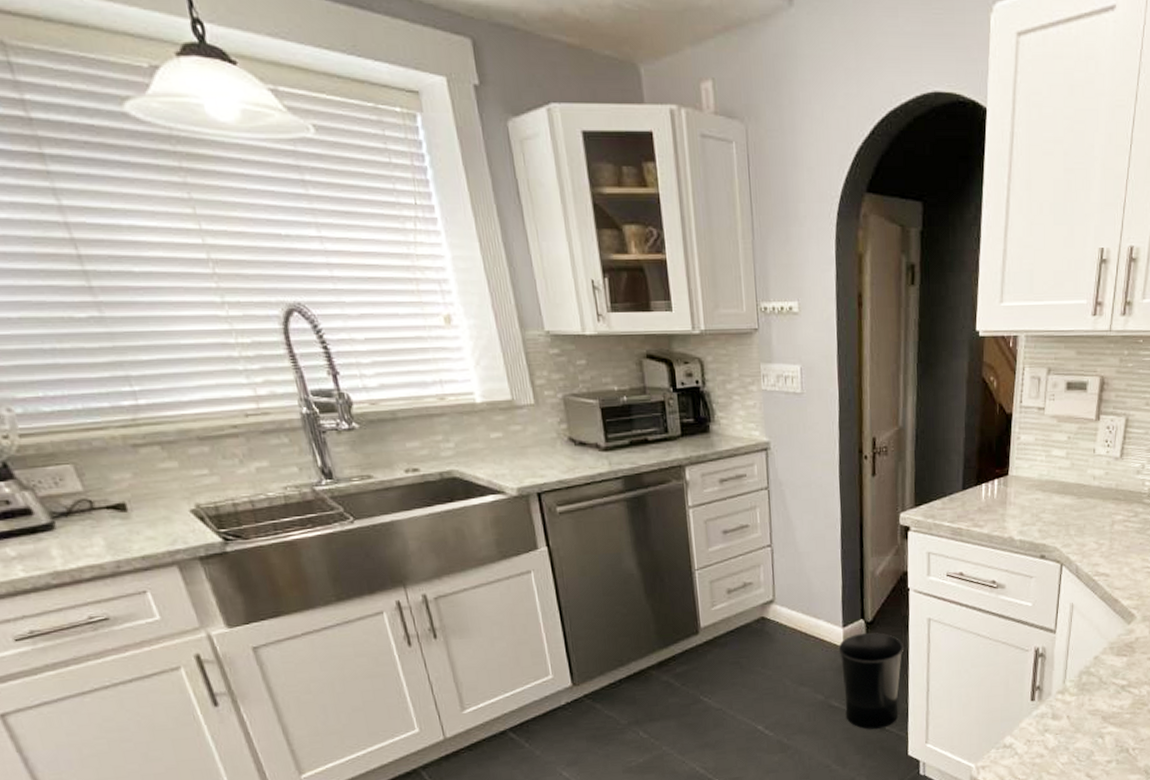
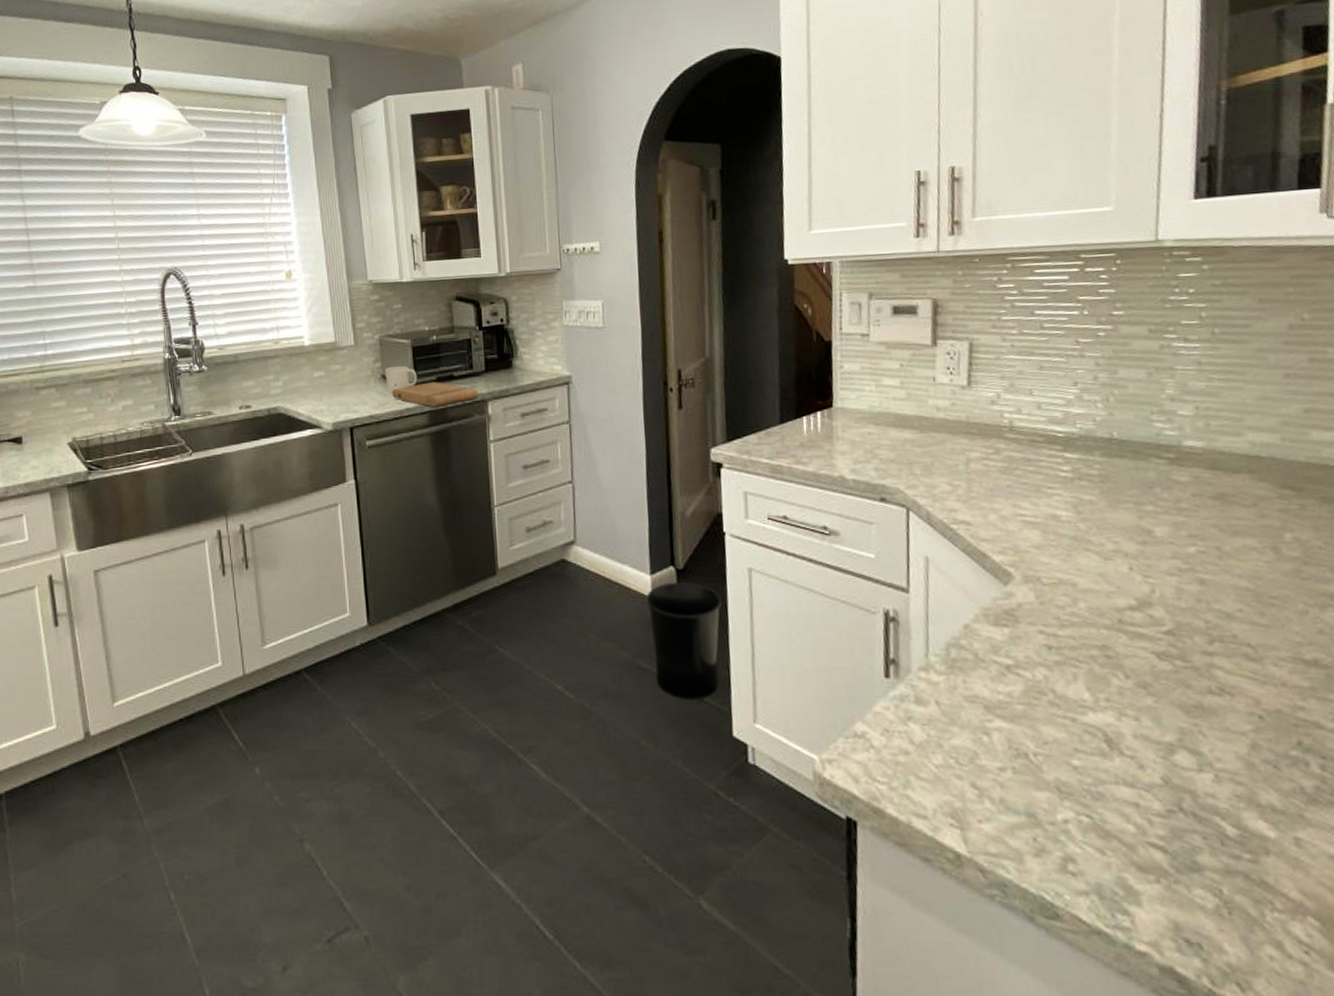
mug: none [571,427,609,457] -> present [384,365,418,393]
cutting board: none [581,446,676,473] -> present [392,382,479,407]

